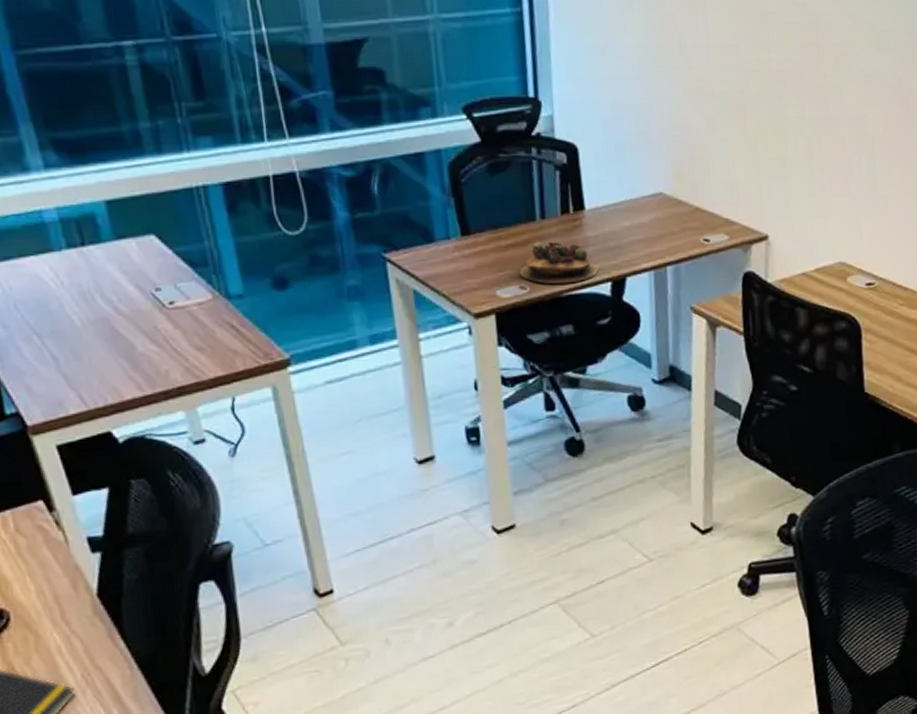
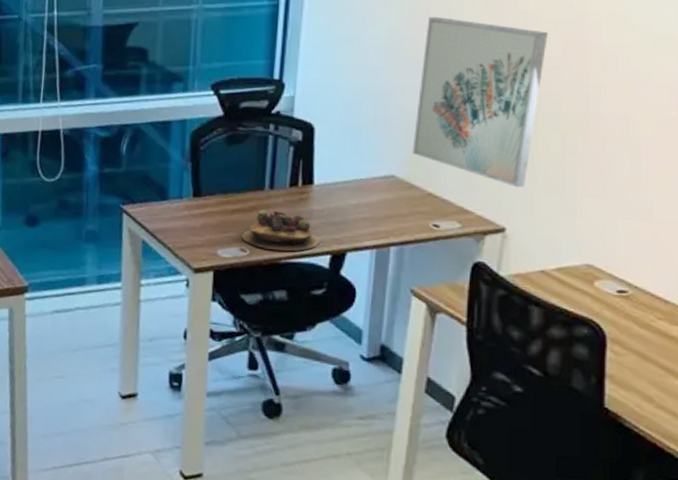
wall art: none [675,20,787,195] -> present [412,16,548,188]

